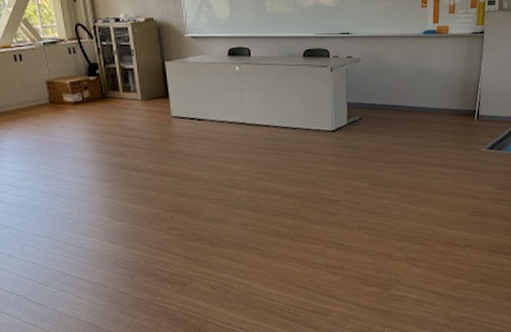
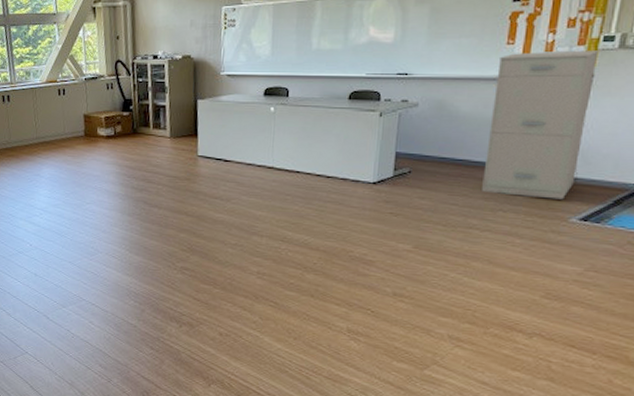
filing cabinet: none [416,12,486,134] -> present [482,50,599,200]

